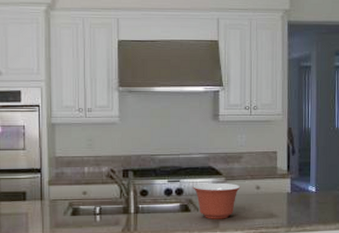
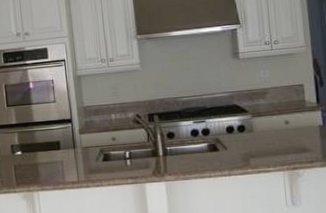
mixing bowl: present [193,182,241,219] -> none [219,120,269,158]

